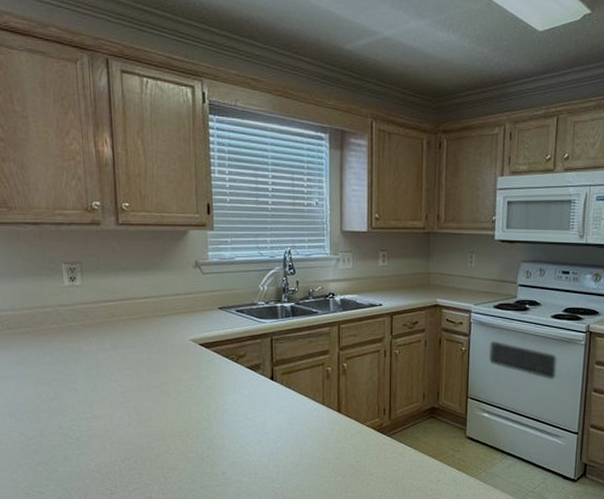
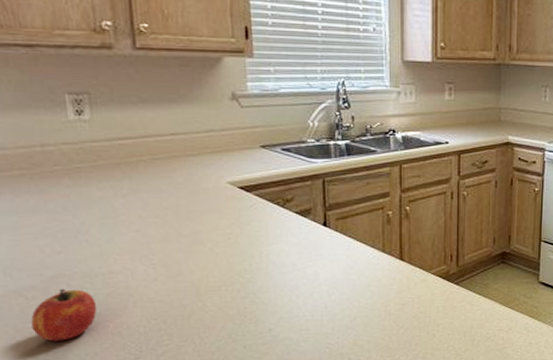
fruit: none [29,430,82,476] -> present [31,288,98,342]

